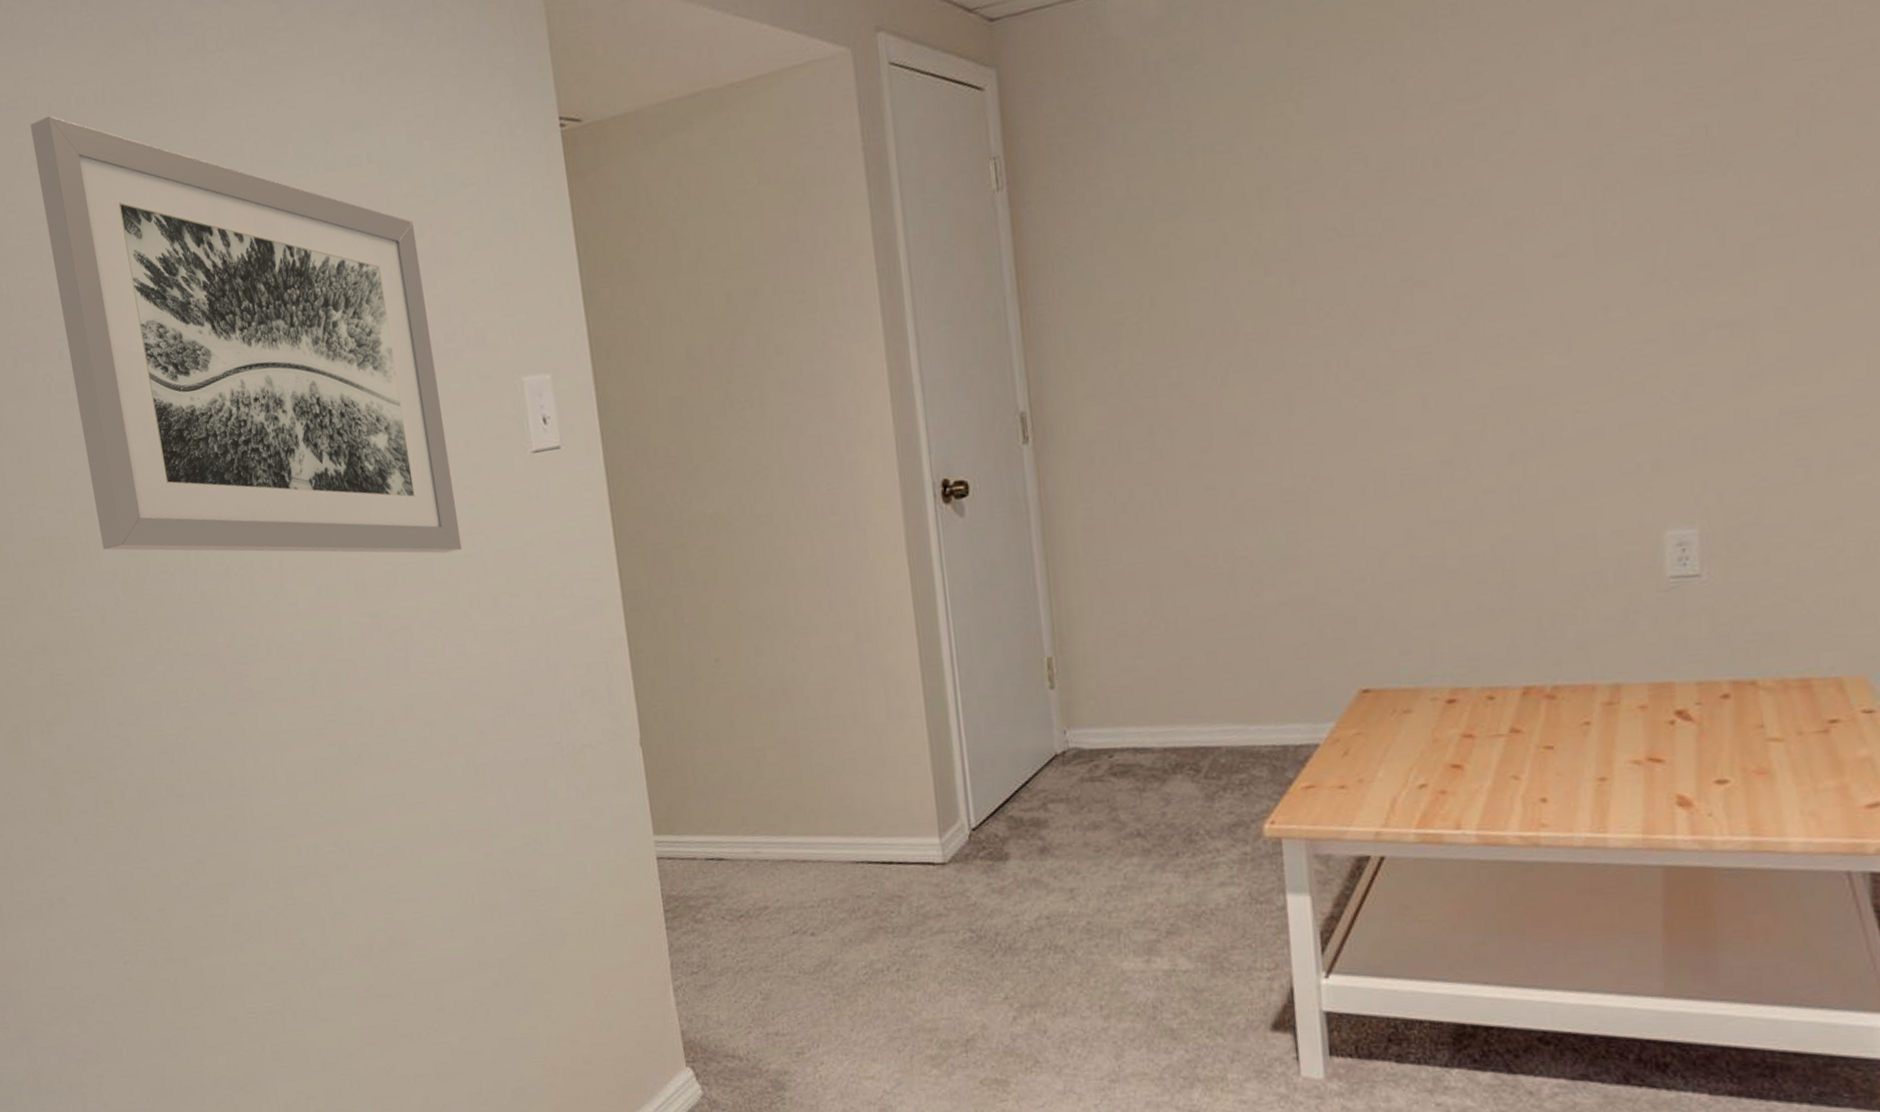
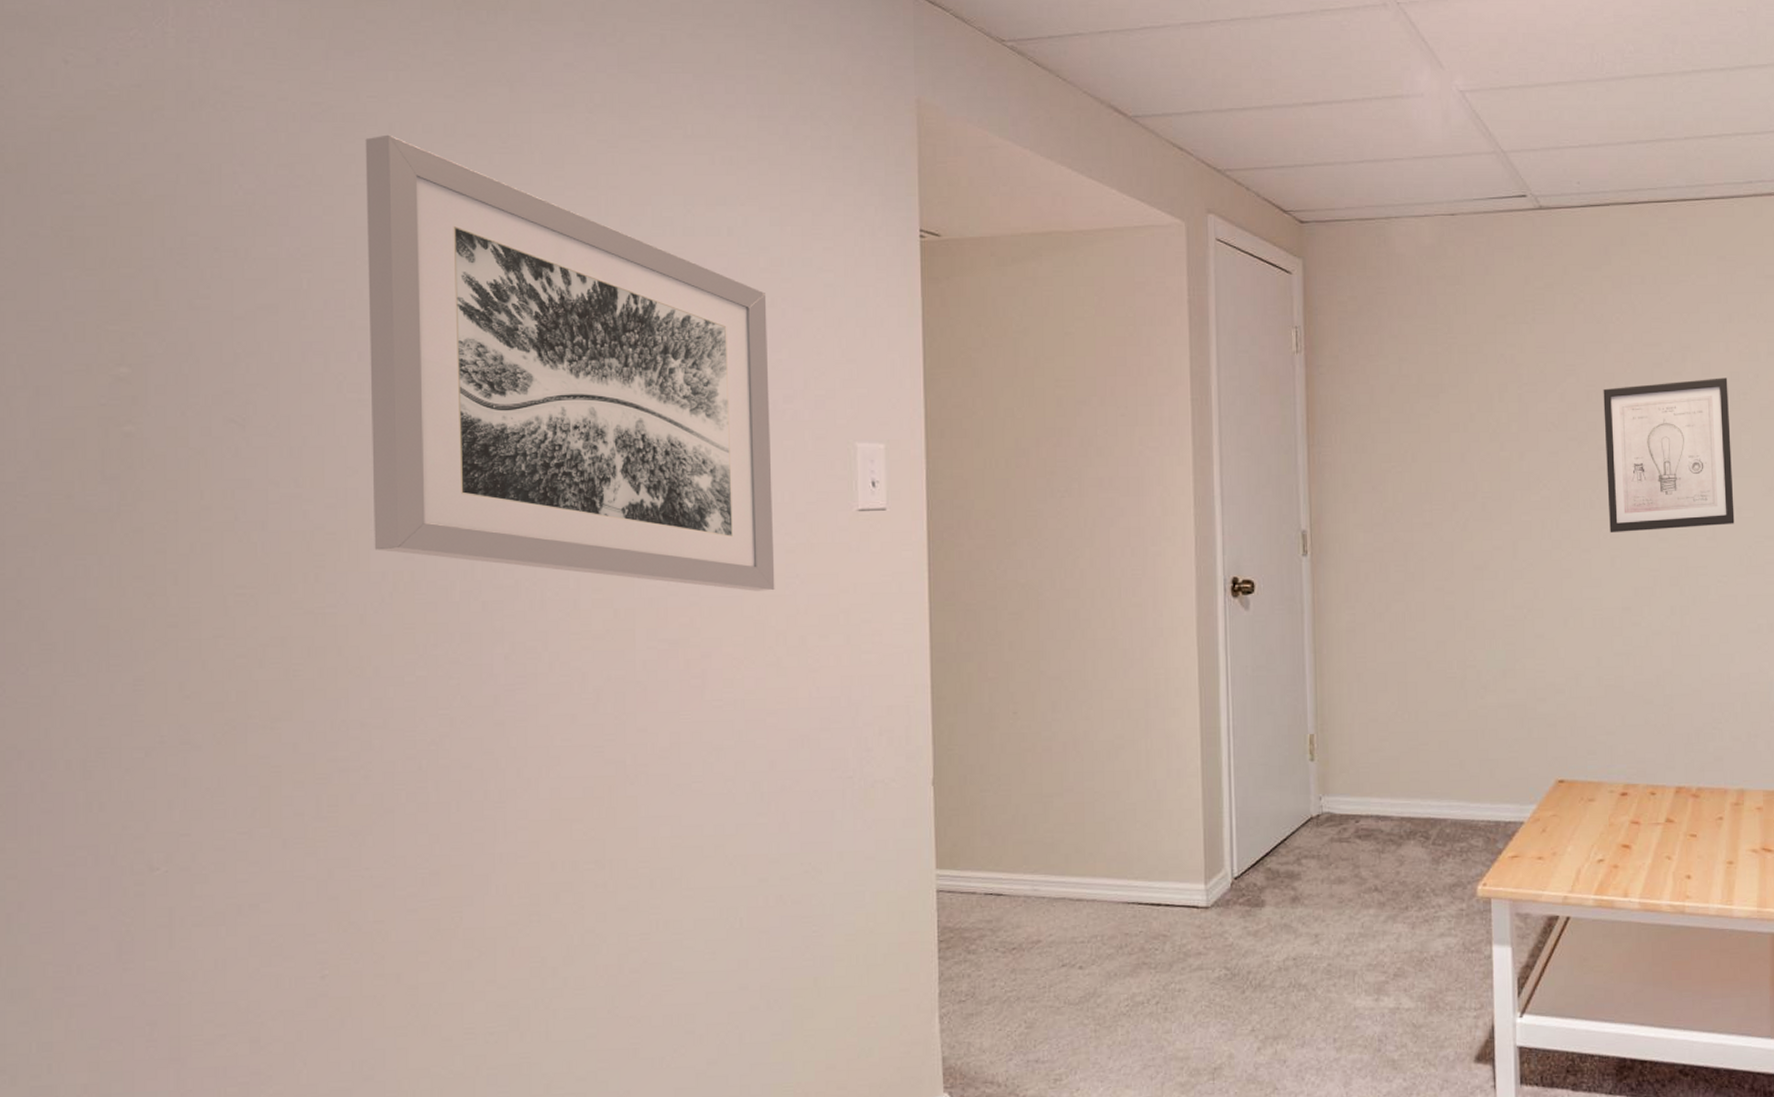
wall art: none [1402,126,1599,366] -> present [1603,377,1735,534]

